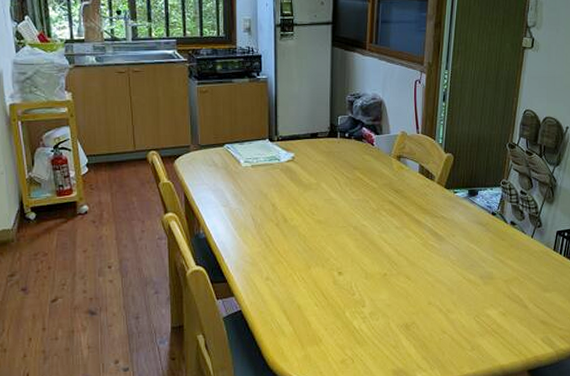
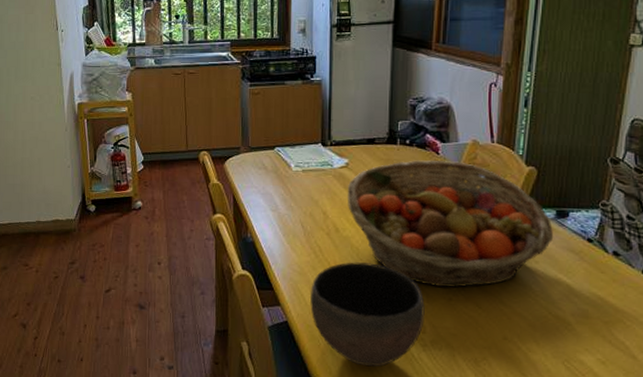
bowl: none [261,247,364,343] -> present [309,261,425,367]
fruit basket: none [293,150,467,265] -> present [347,159,554,288]

